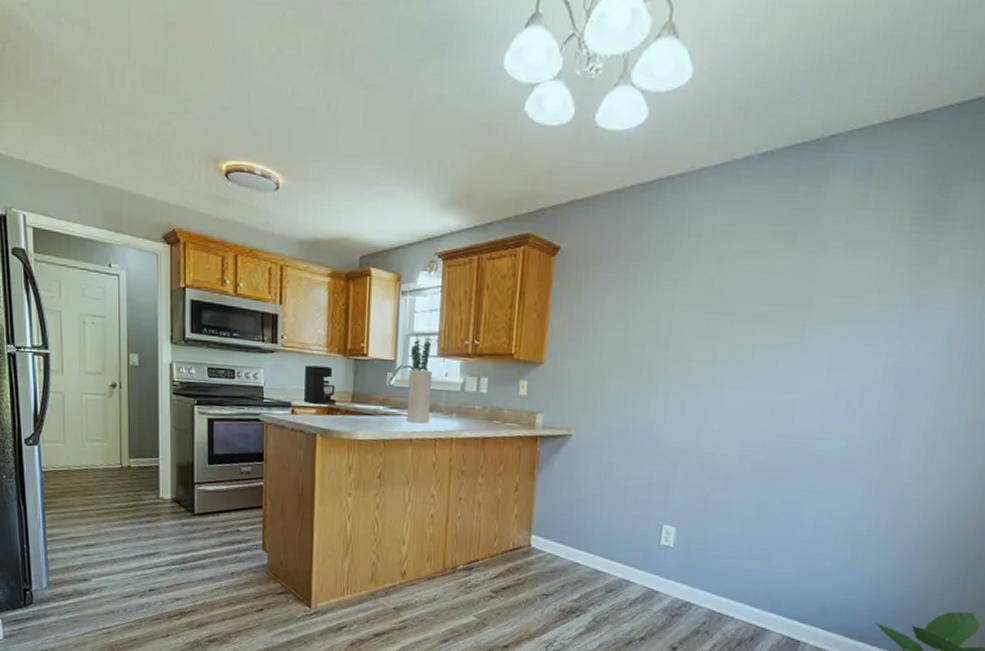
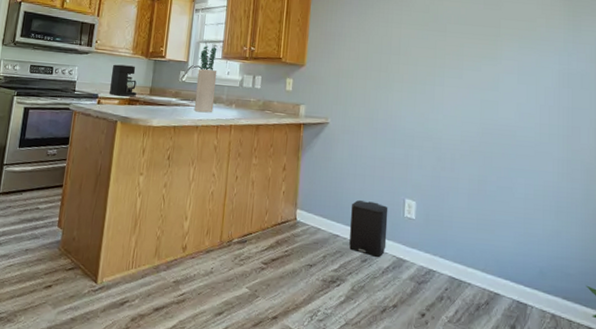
pedal bin: none [592,525,640,588] -> present [349,200,387,257]

